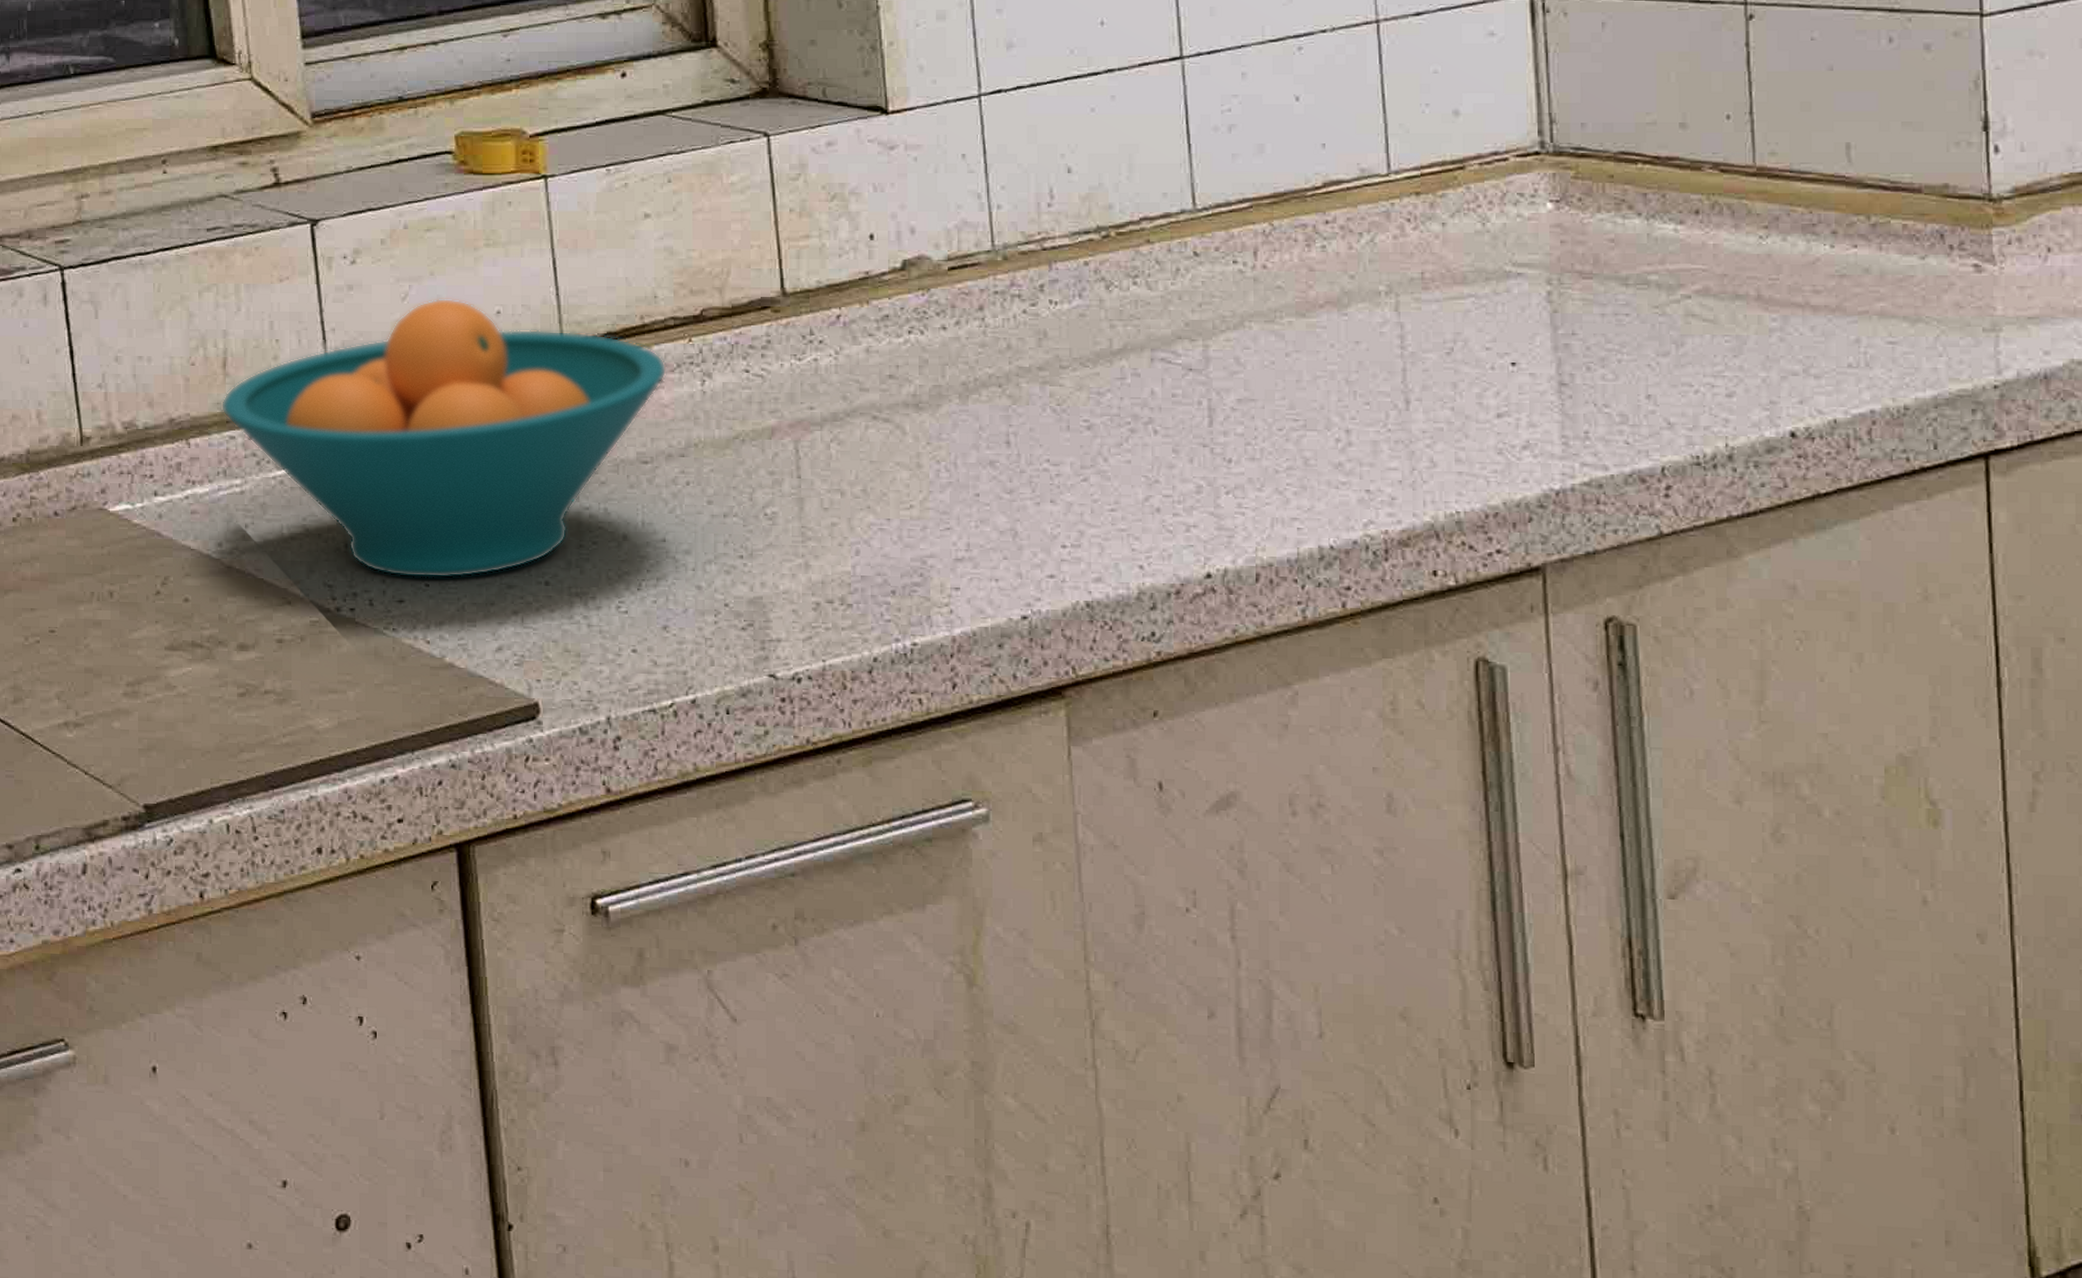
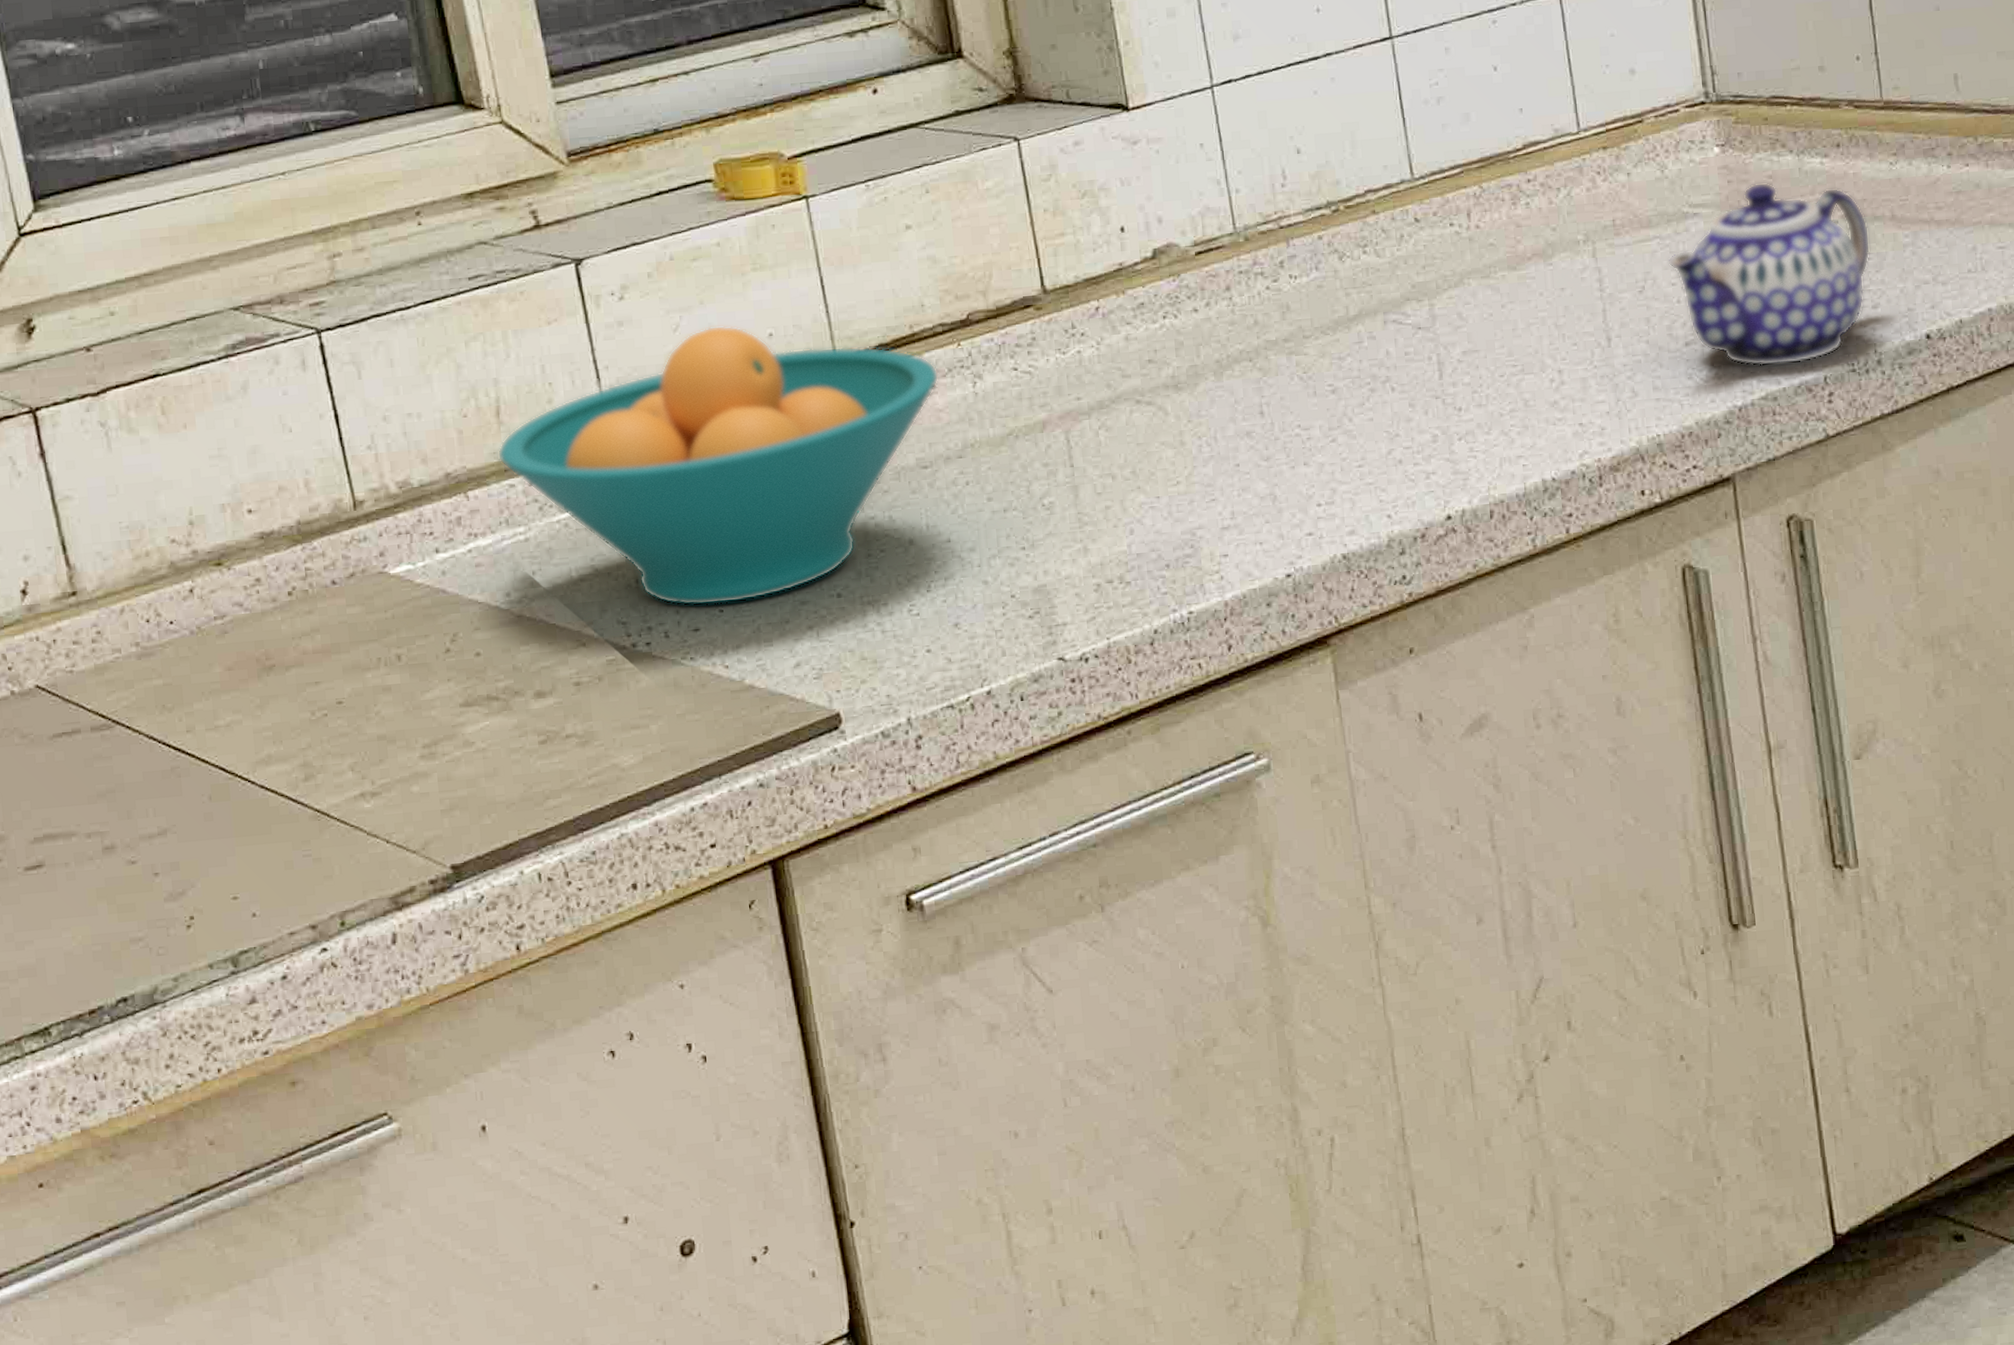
teapot: none [1483,246,1729,450] -> present [1668,182,1871,367]

